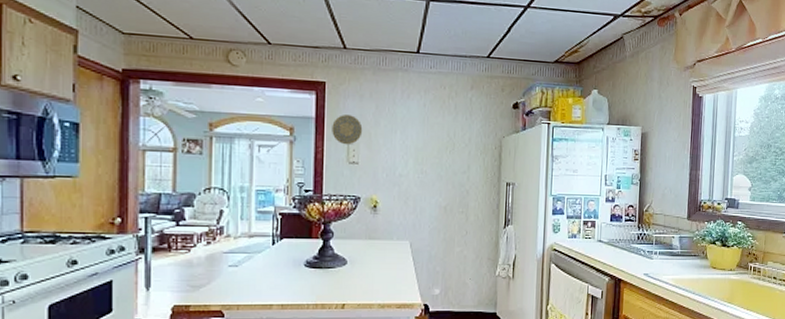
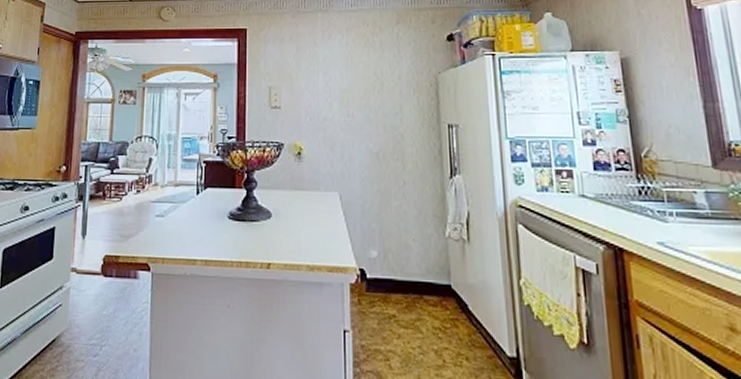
decorative plate: present [332,115,363,145] -> none [253,59,284,90]

